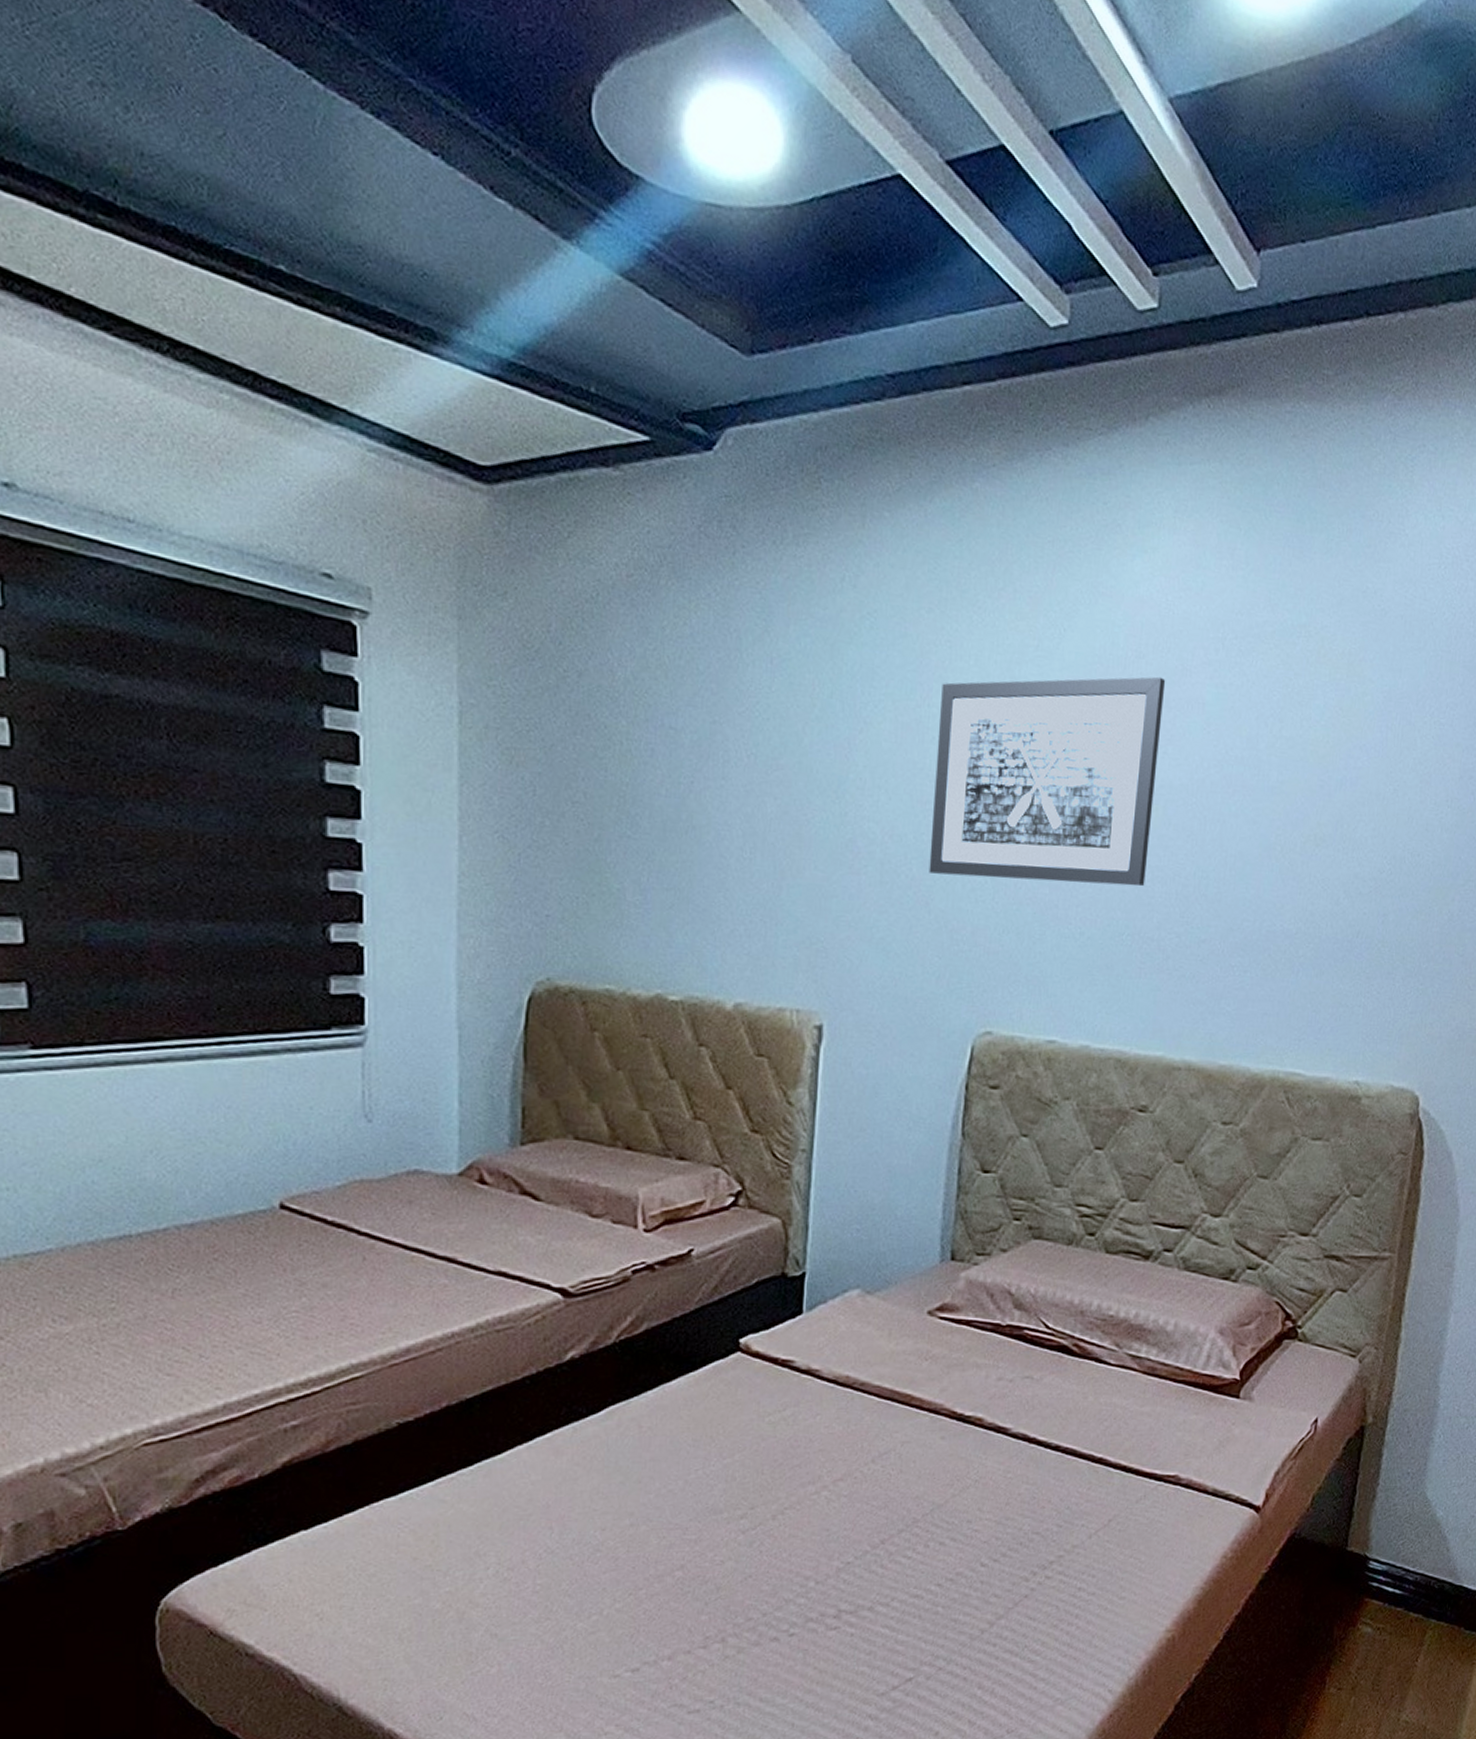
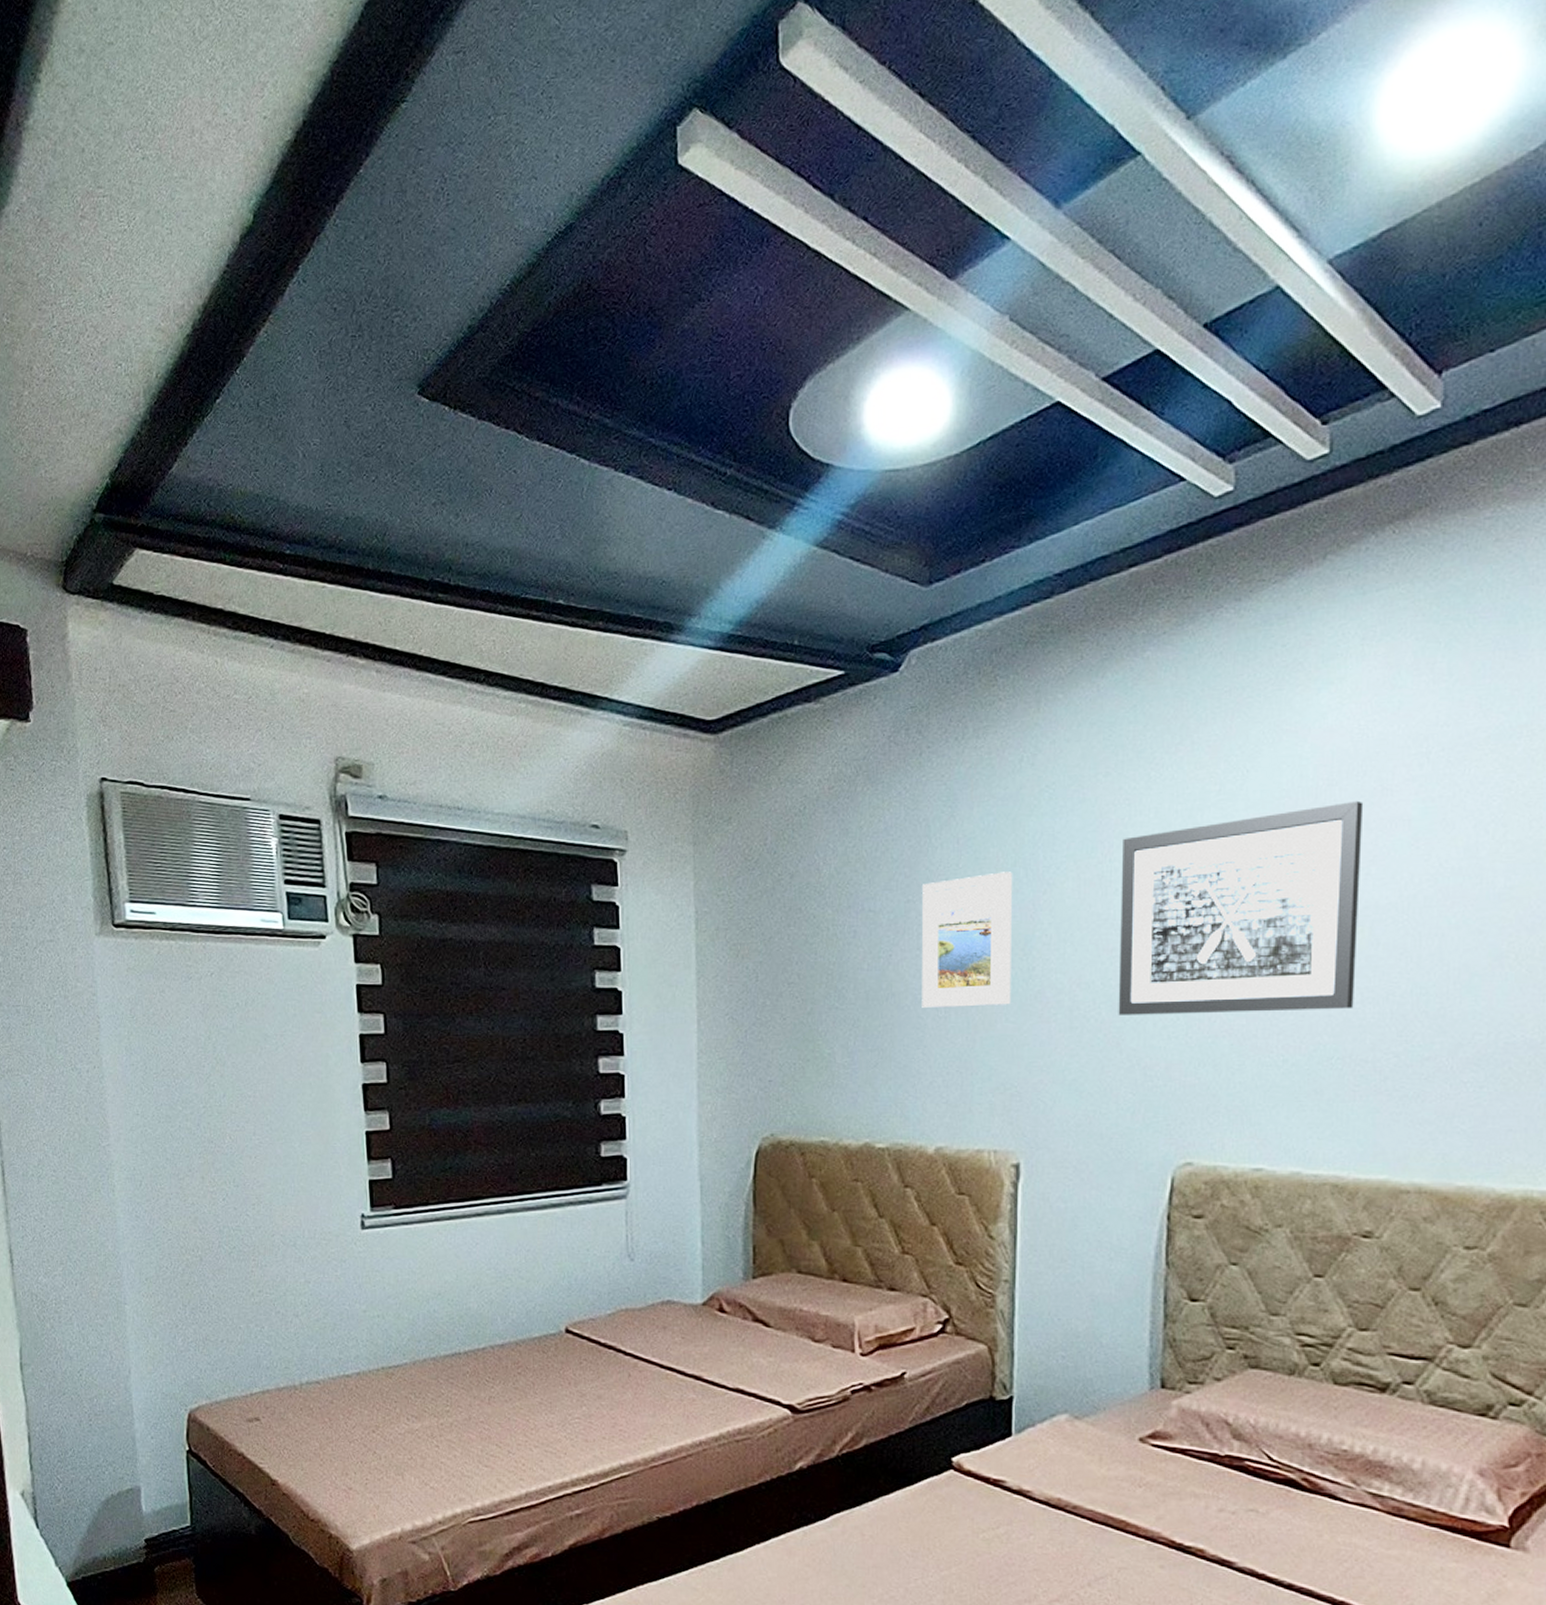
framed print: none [725,702,828,852] -> present [922,872,1012,1008]

